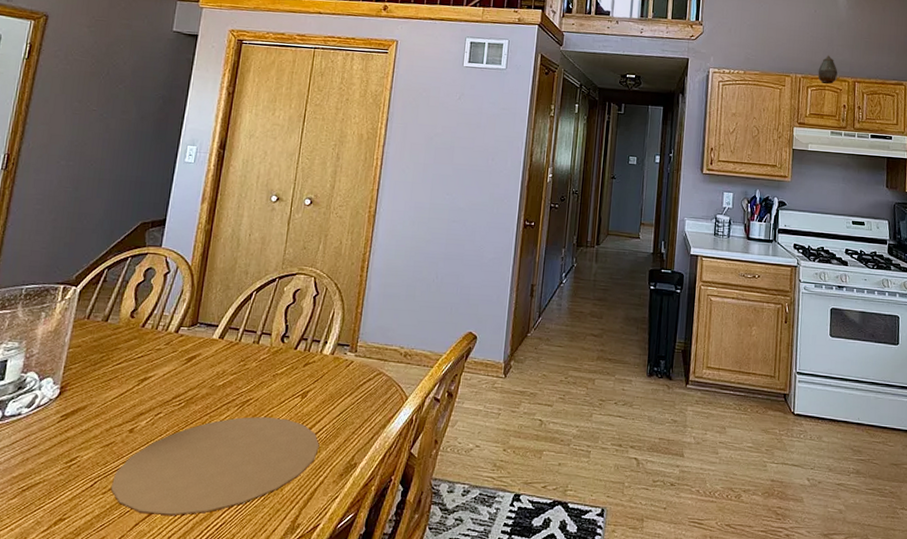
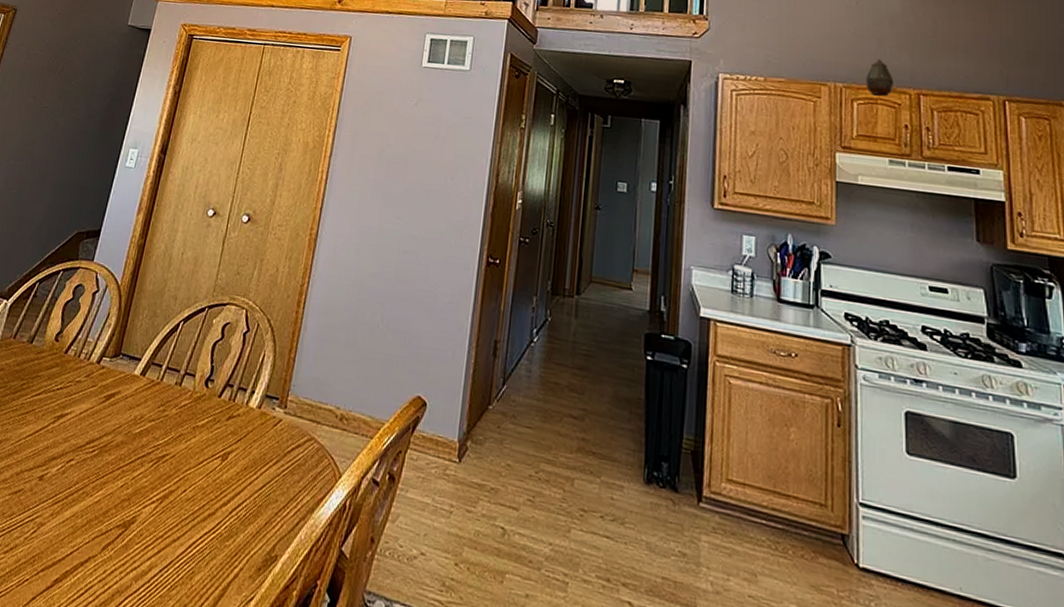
placemat: present [111,417,320,516] -> none [13,476,237,596]

